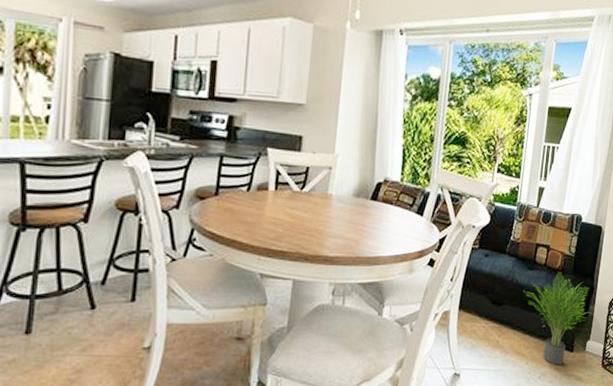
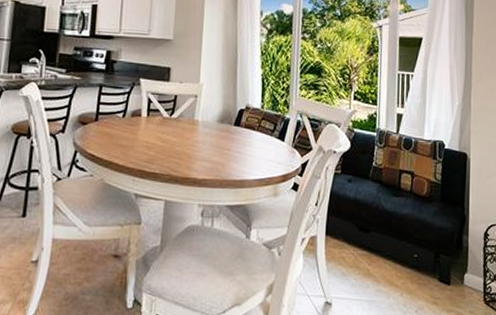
potted plant: present [525,272,590,365] -> none [393,199,461,299]

